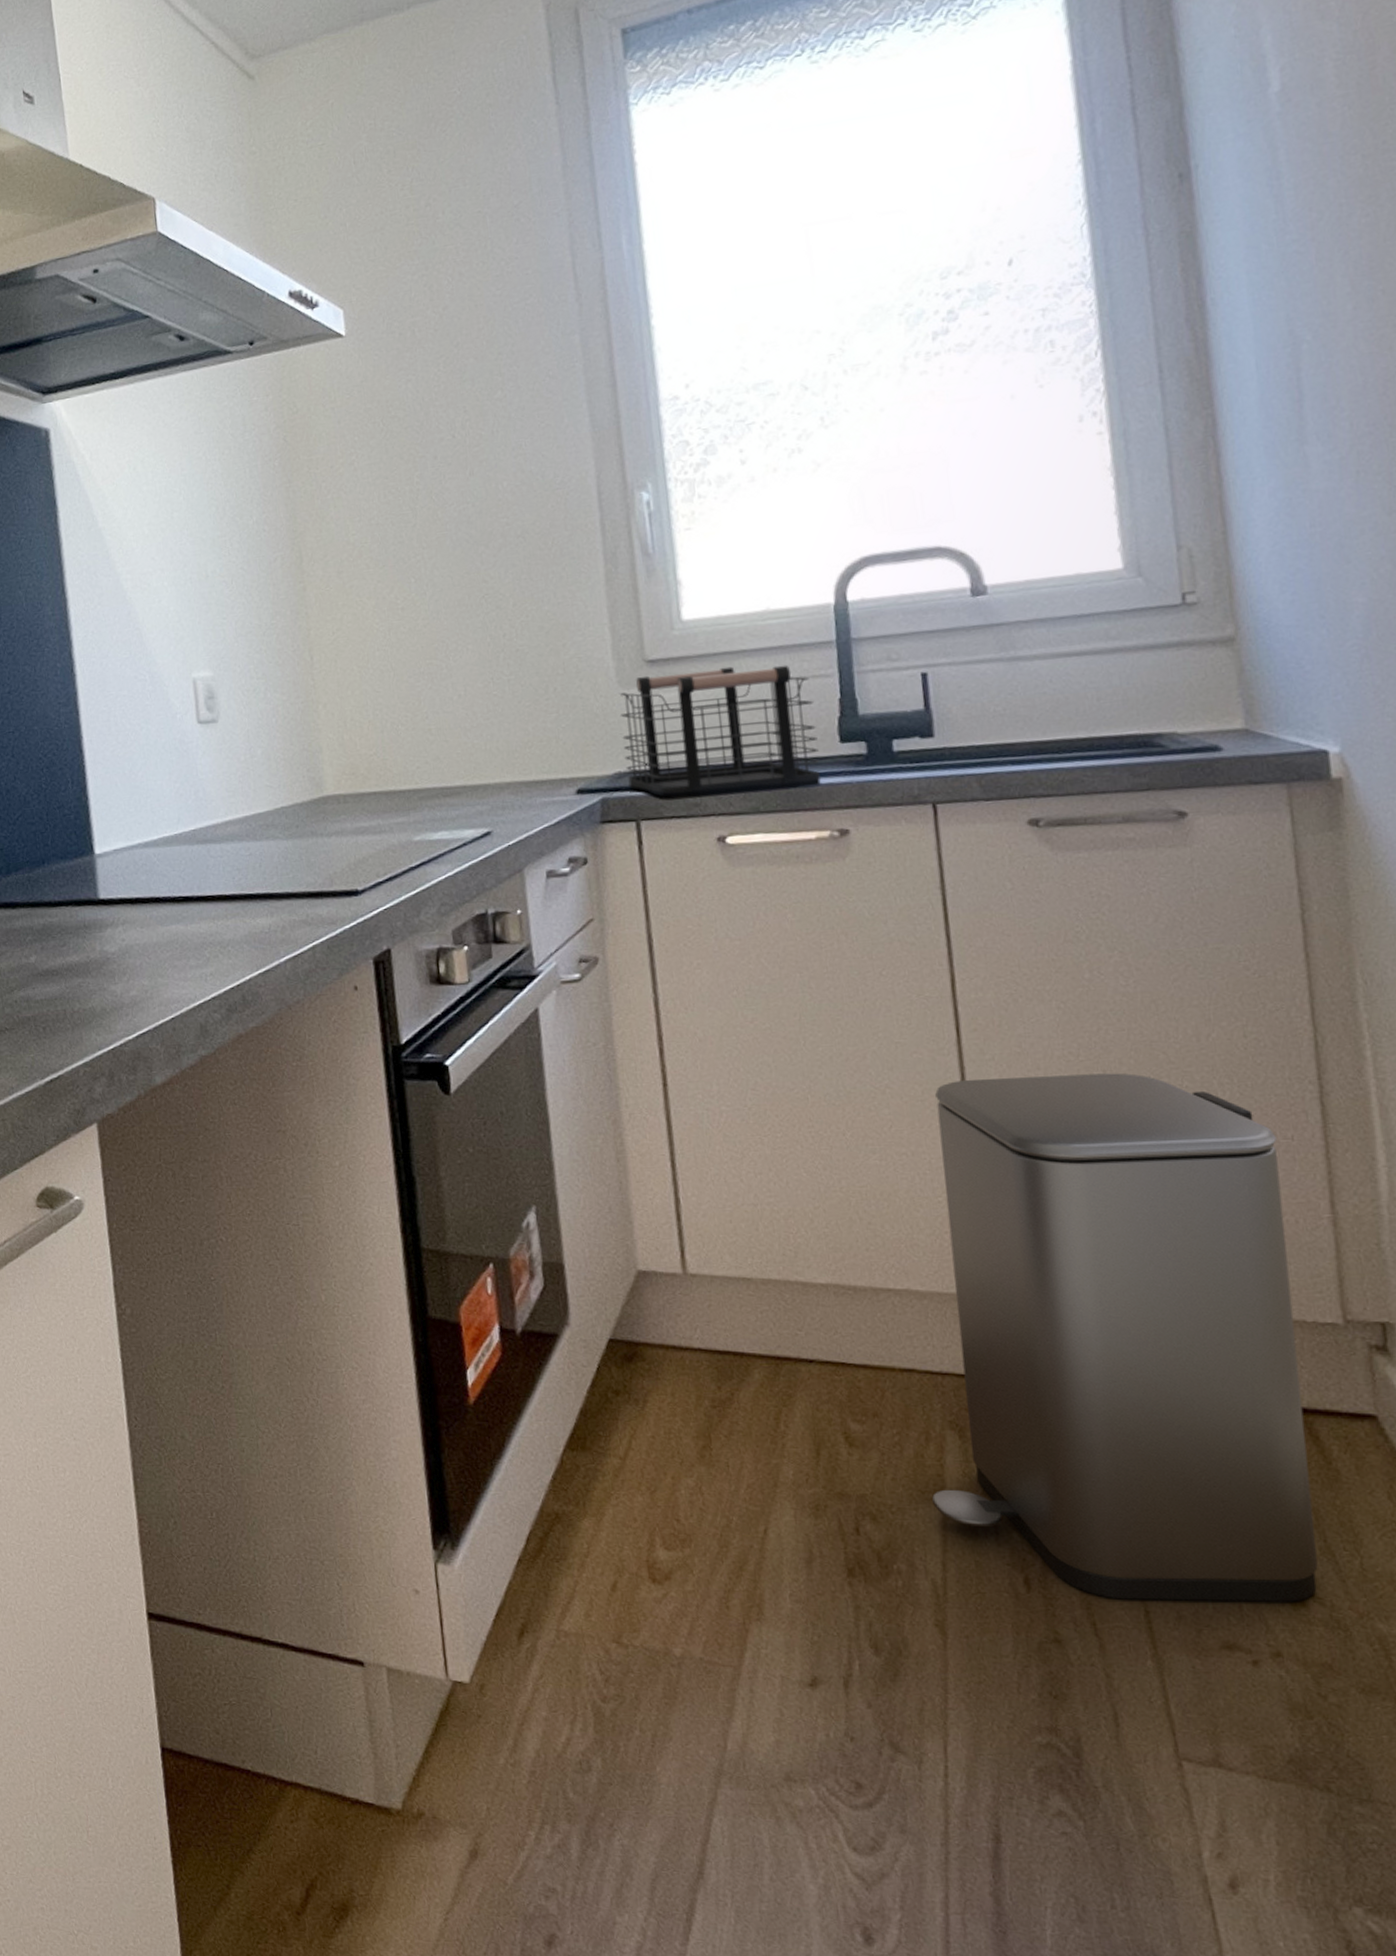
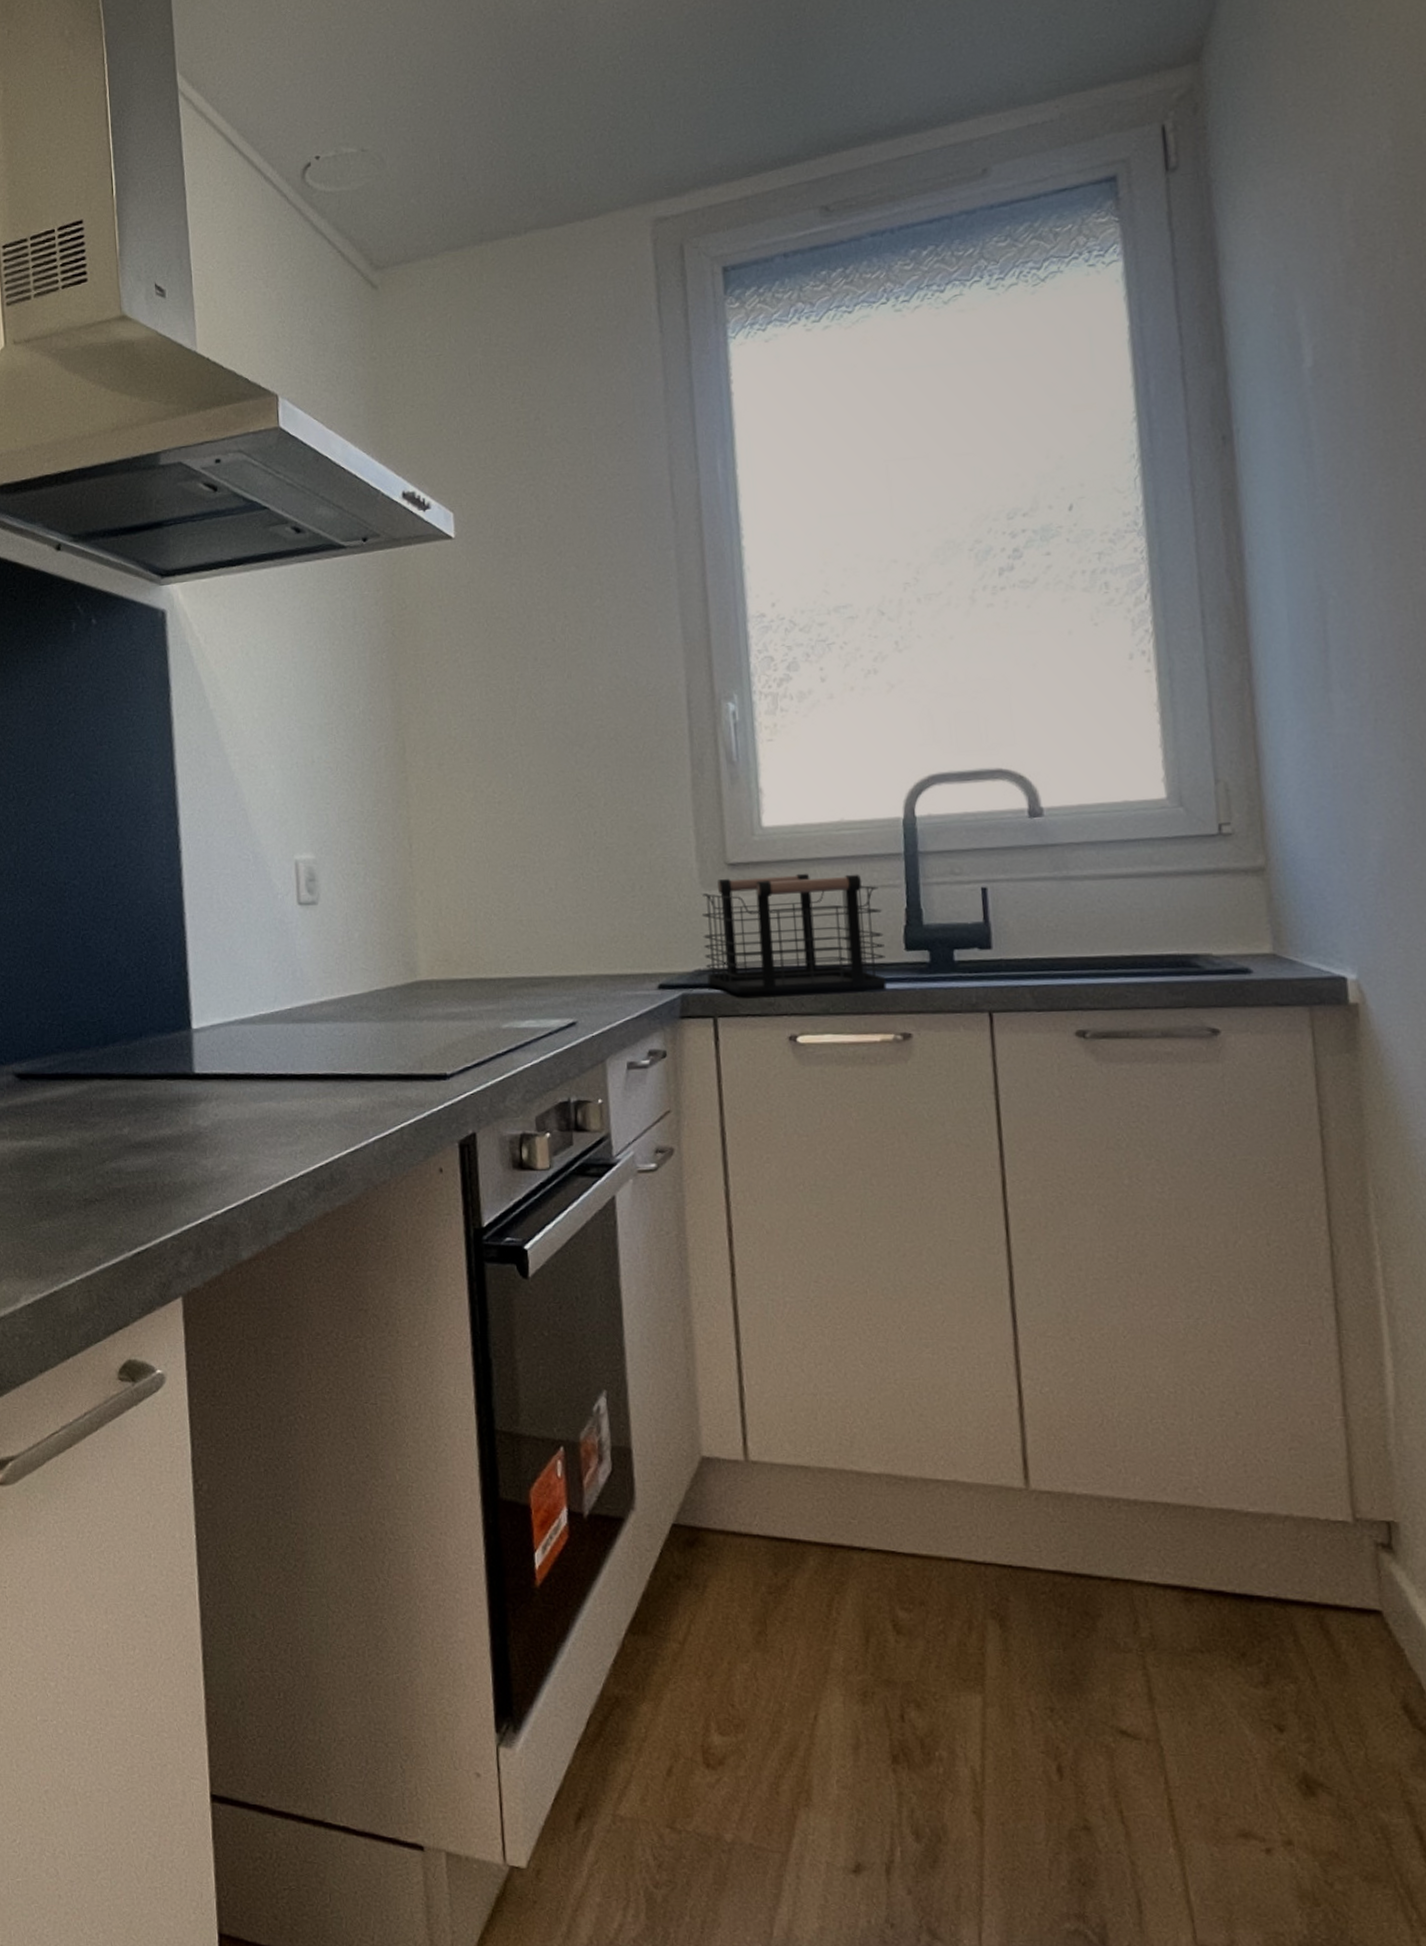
pedal bin: present [932,1073,1318,1602] -> none [973,1275,1327,1792]

